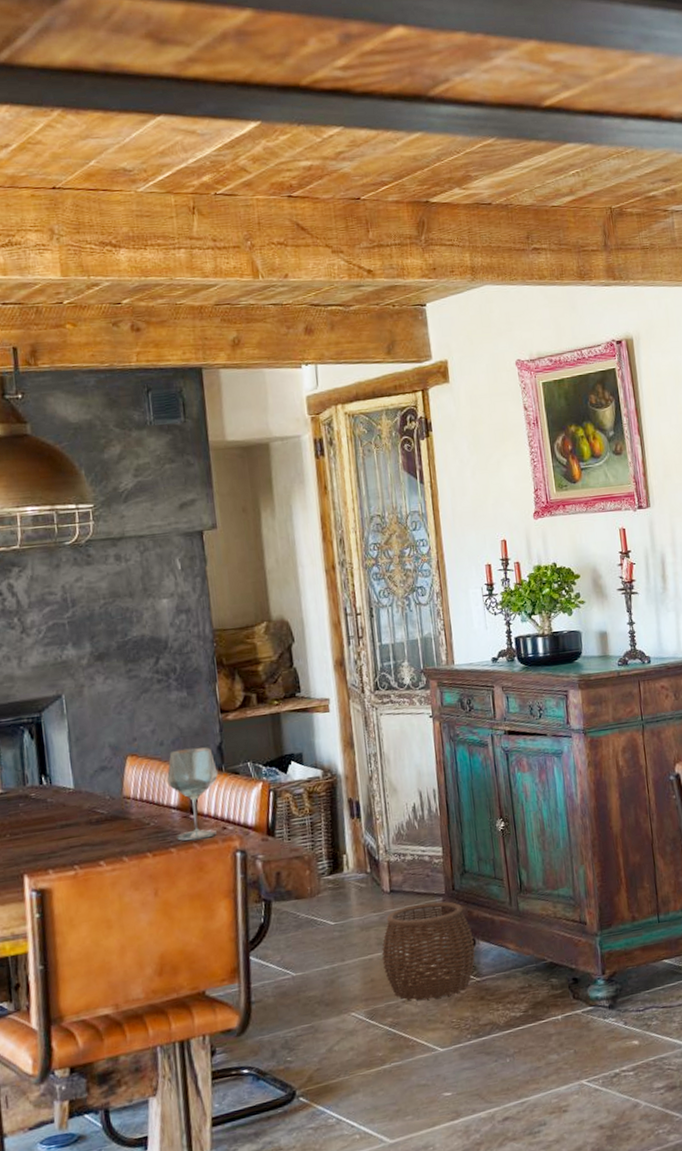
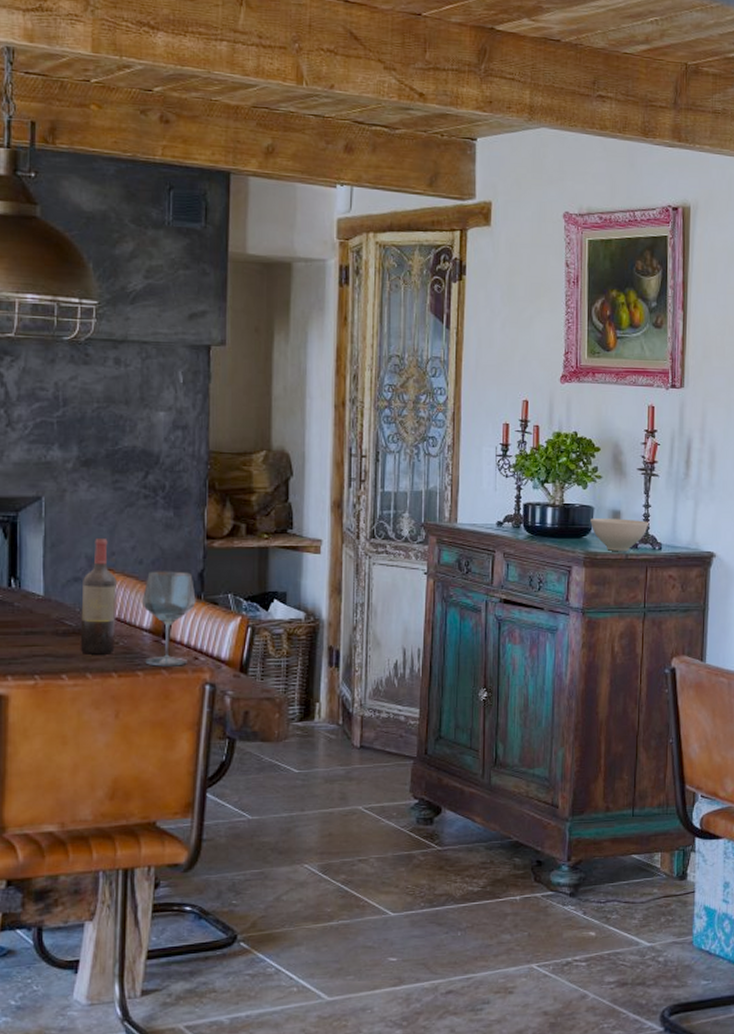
wine bottle: none [109,725,147,839] -> present [80,537,117,655]
woven basket: present [381,901,476,1002] -> none [343,763,441,863]
bowl: none [579,637,636,671] -> present [590,518,650,552]

